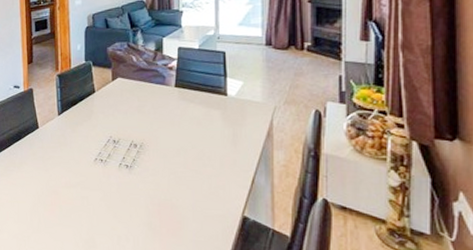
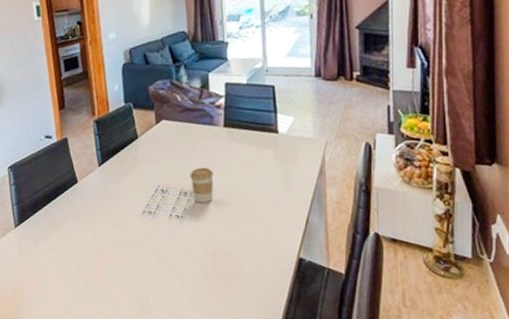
coffee cup: none [140,122,163,155] -> present [190,167,214,203]

